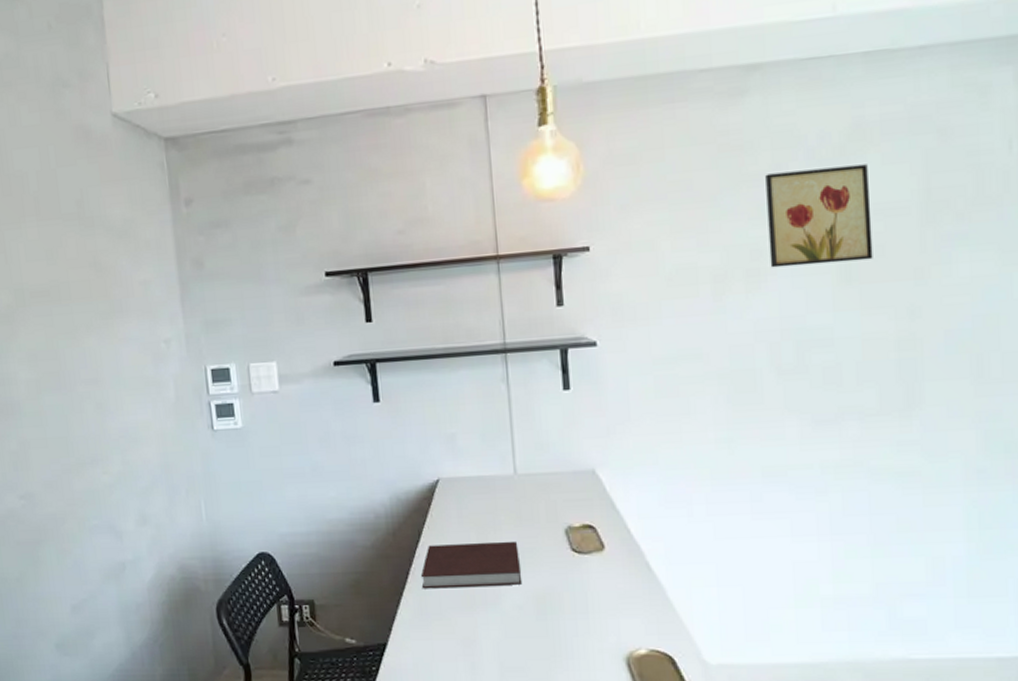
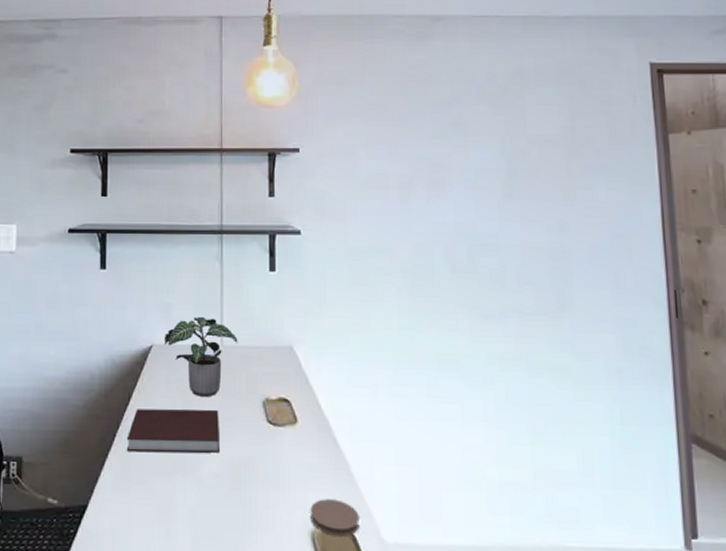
potted plant: none [450,445,533,530] -> present [163,316,238,398]
coaster: none [624,624,679,661] -> present [310,499,359,538]
wall art: present [765,164,873,268] -> none [445,103,530,181]

